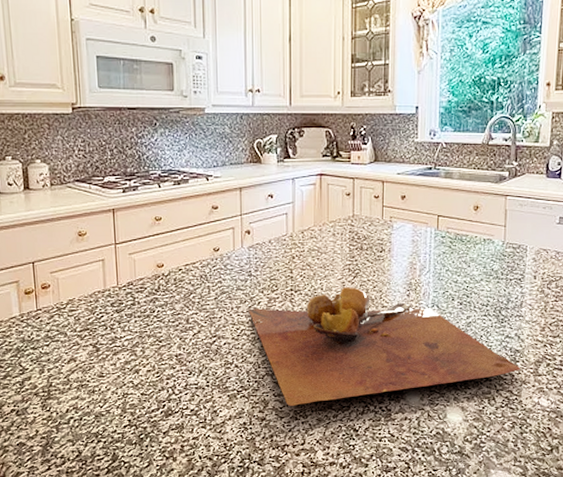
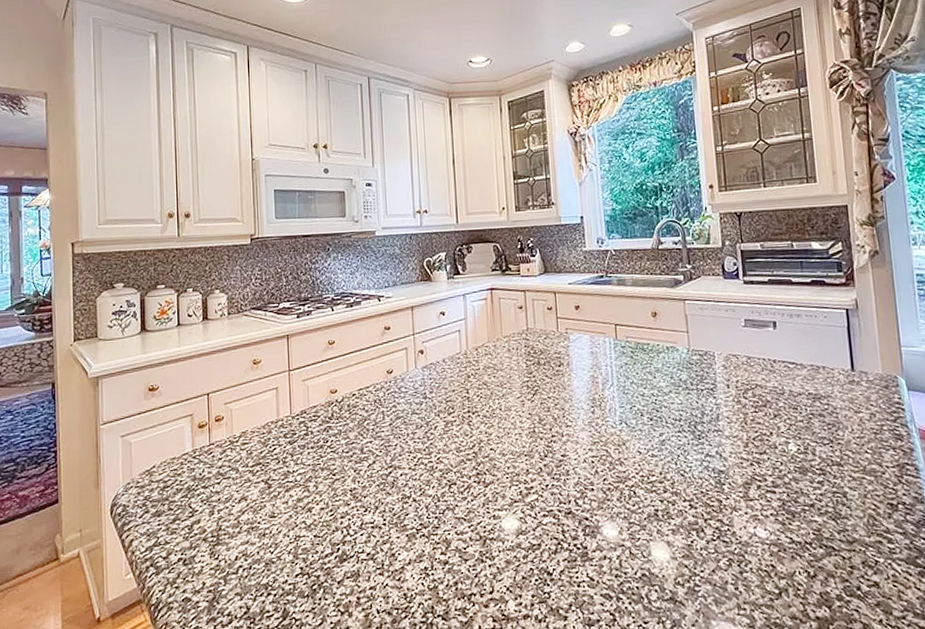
cutting board: present [249,286,521,406] -> none [425,405,729,546]

